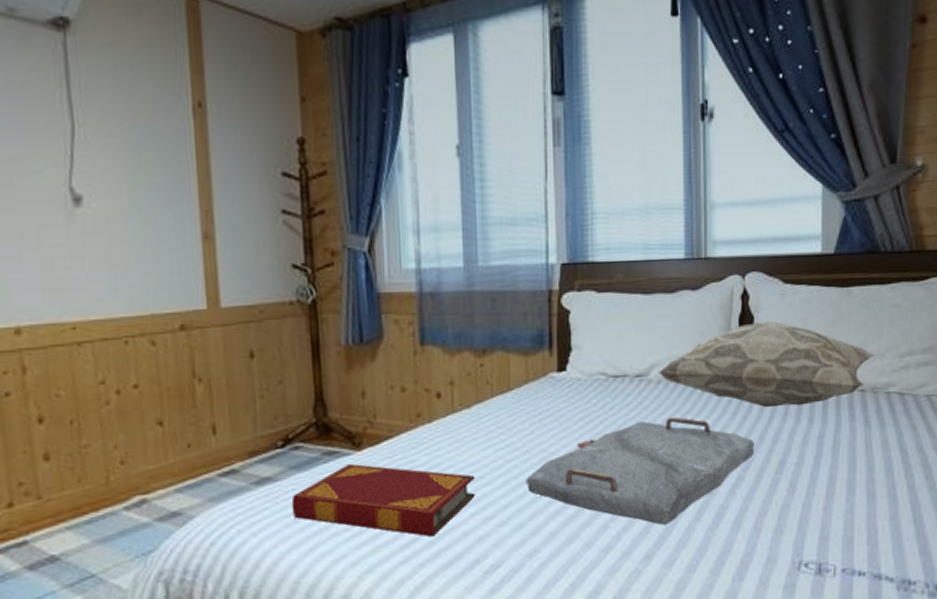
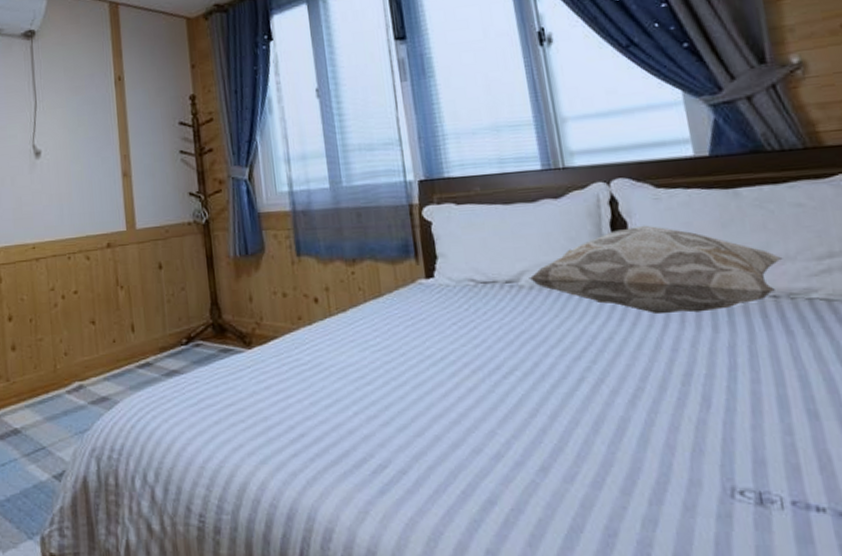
hardback book: present [291,463,476,537] -> none [195,360,358,433]
serving tray: present [526,416,755,525] -> none [405,322,652,435]

